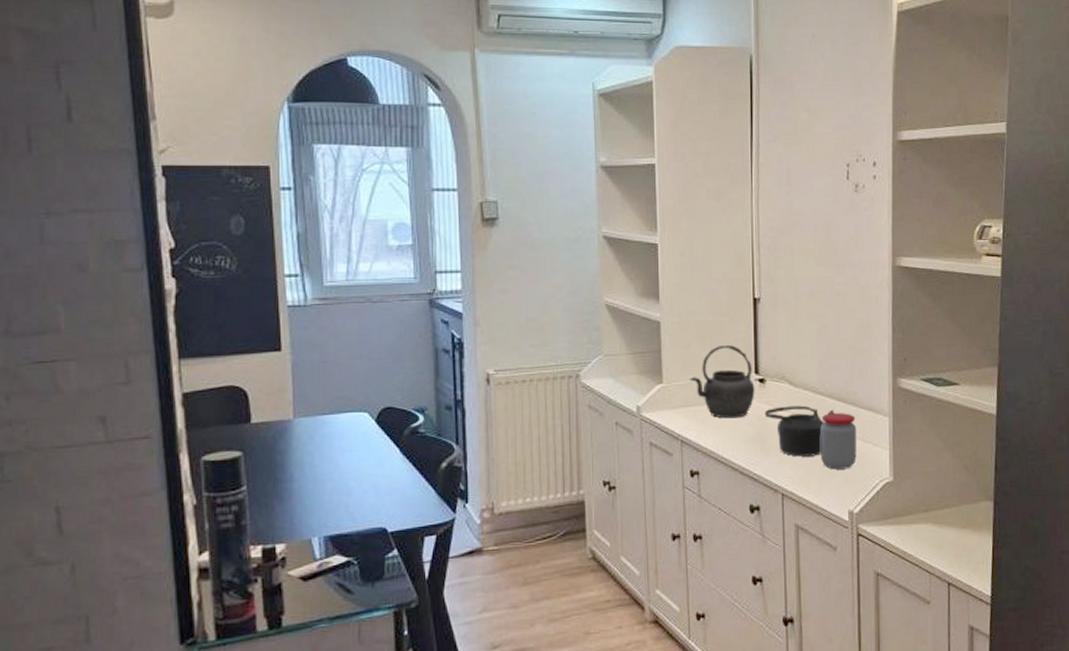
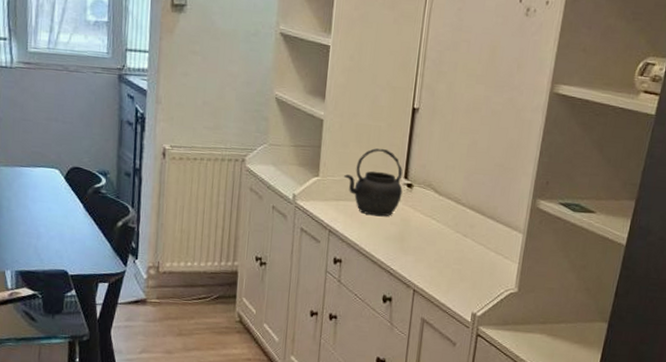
teapot: present [764,405,835,457] -> none [408,211,474,260]
jar: present [820,413,857,470] -> none [454,223,492,276]

